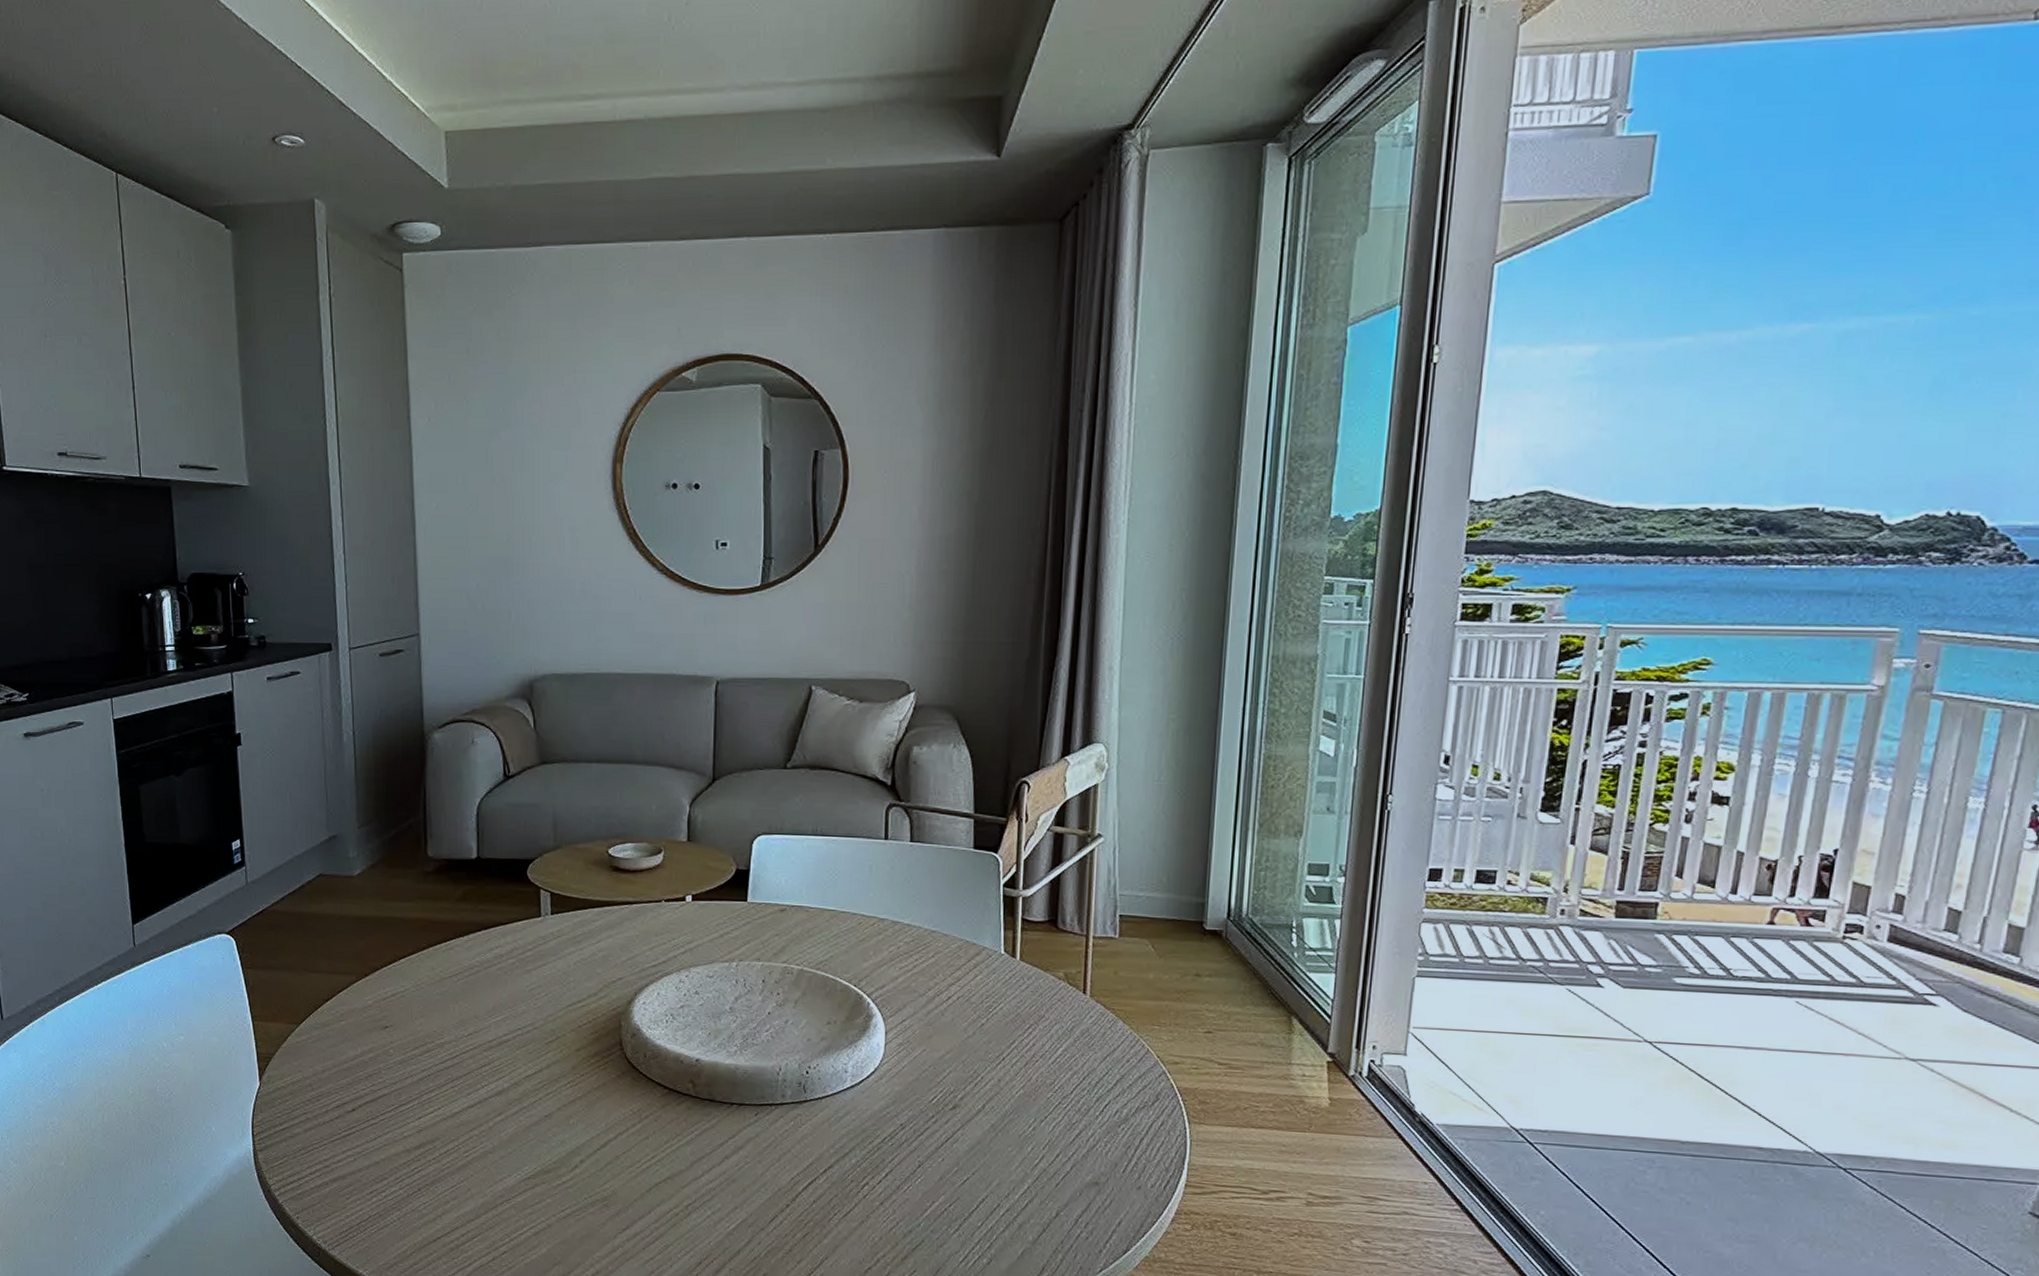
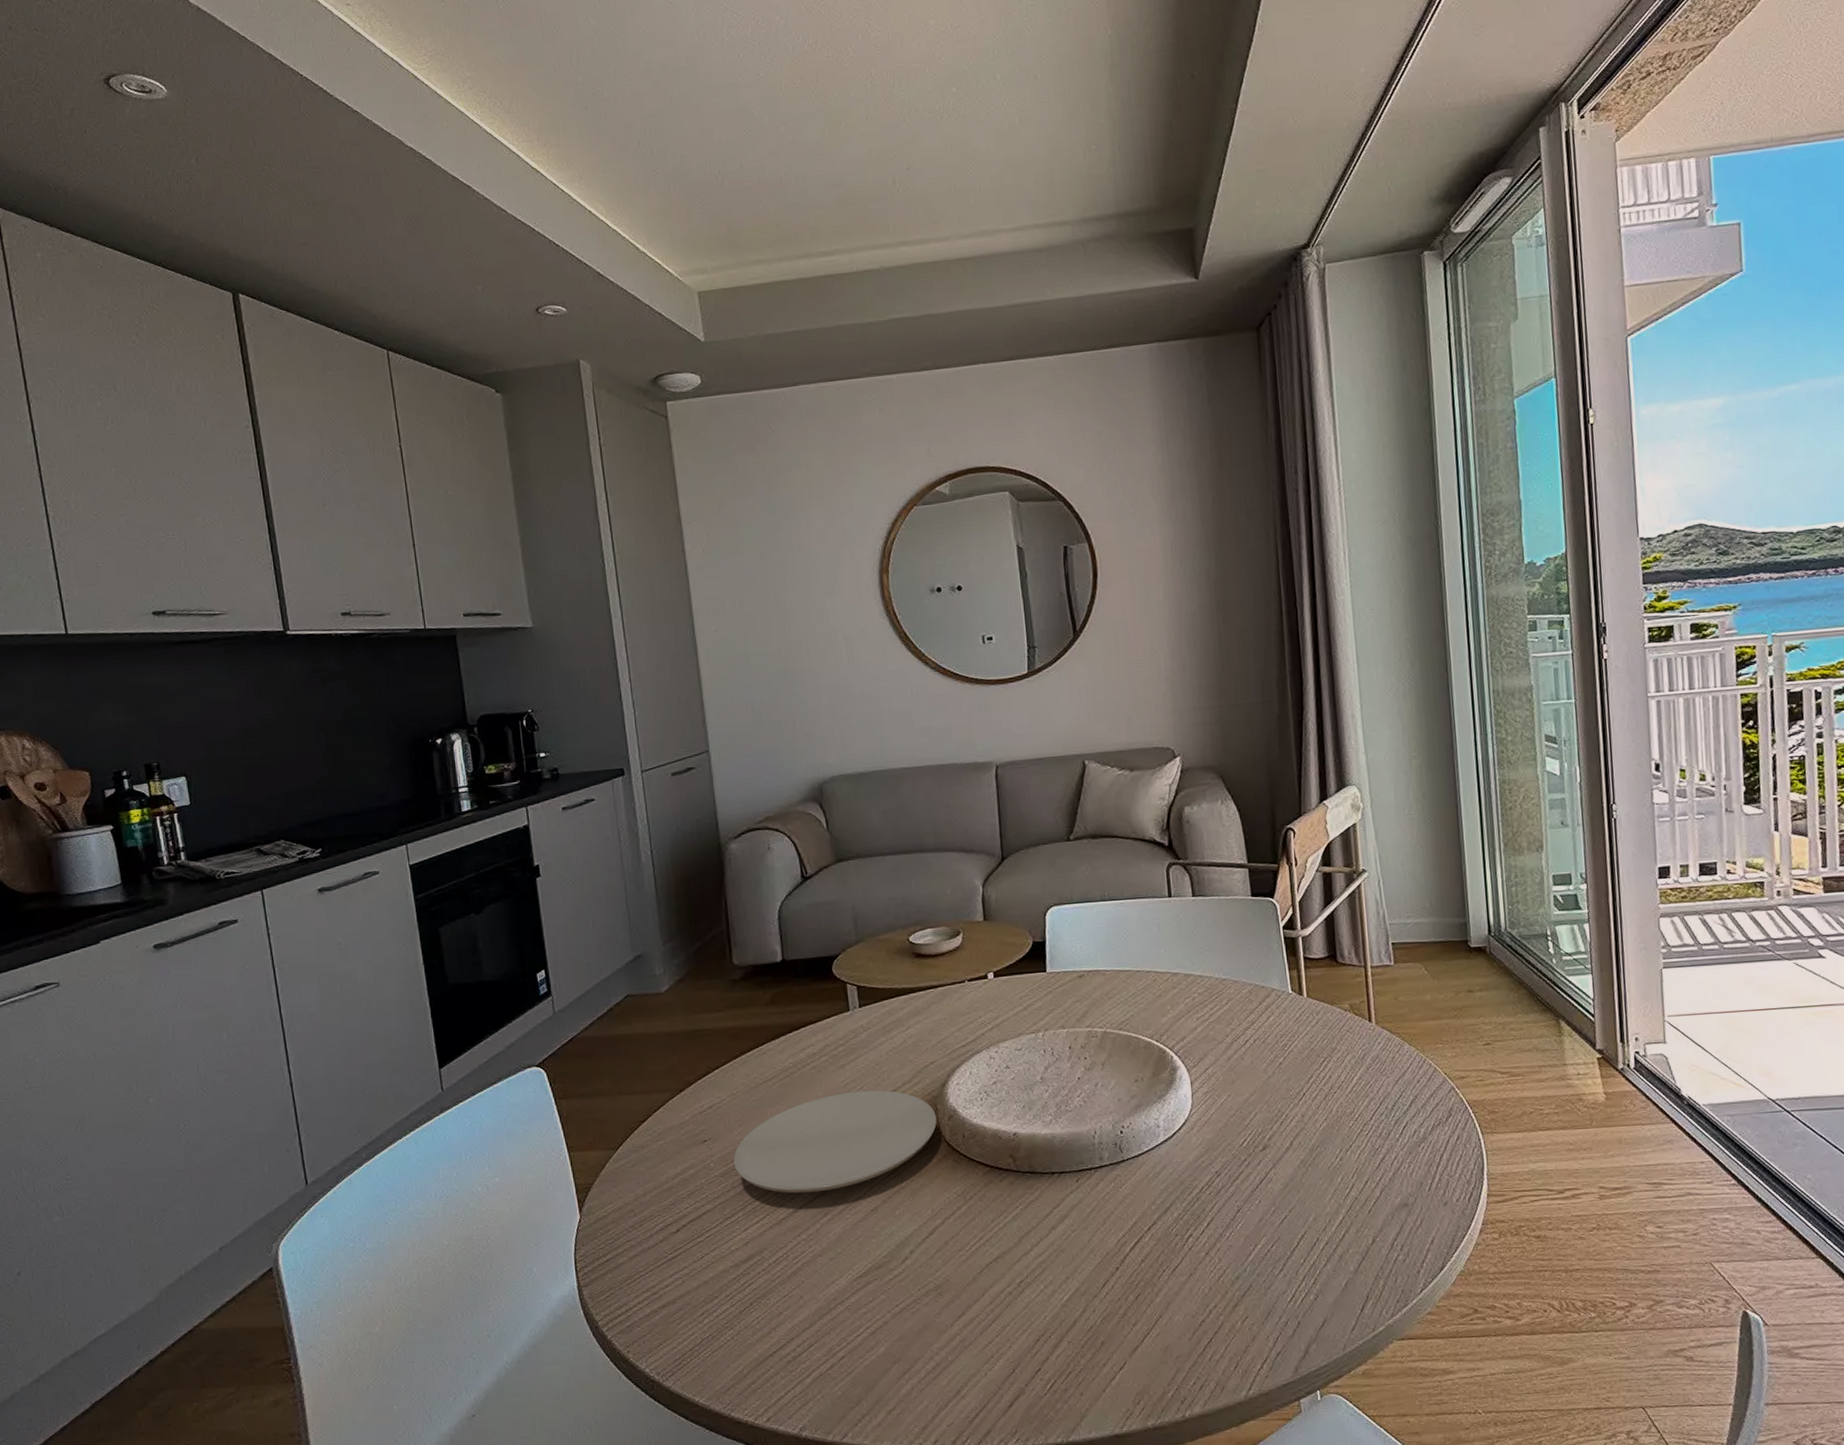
plate: none [412,997,619,1091] -> present [733,1090,937,1194]

